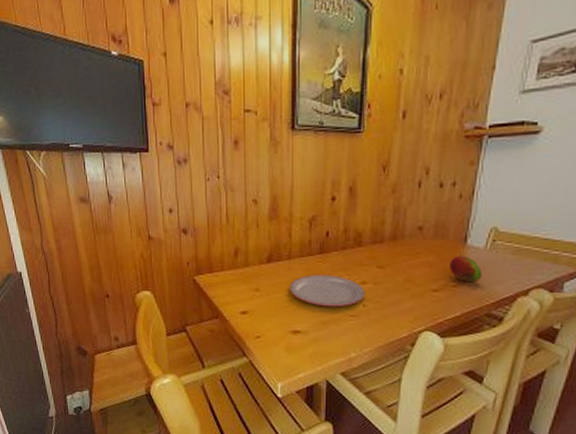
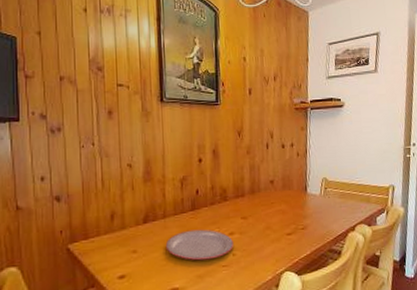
fruit: present [450,256,483,283] -> none [297,202,322,225]

